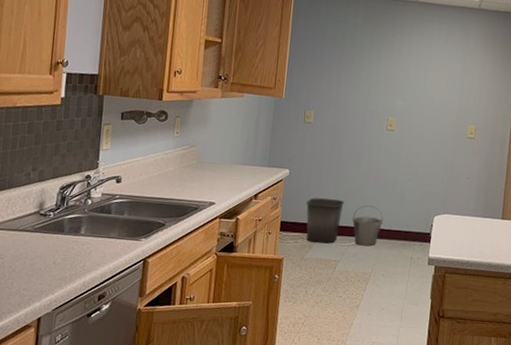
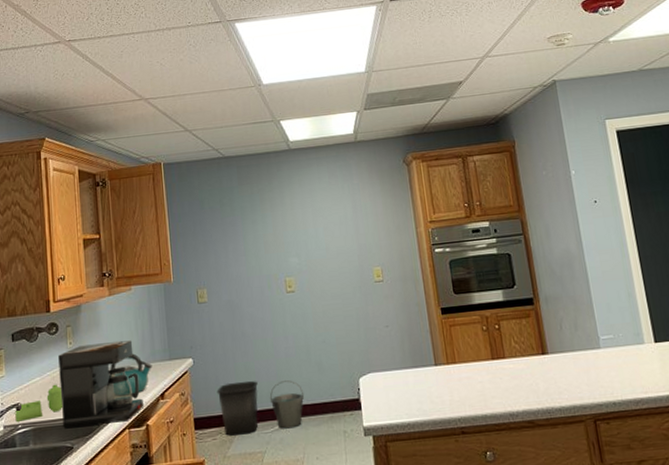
soap dispenser: none [114,166,162,193] -> present [15,384,63,422]
coffee maker: none [159,136,237,212] -> present [58,340,144,428]
kettle: none [211,154,251,190] -> present [110,353,152,394]

